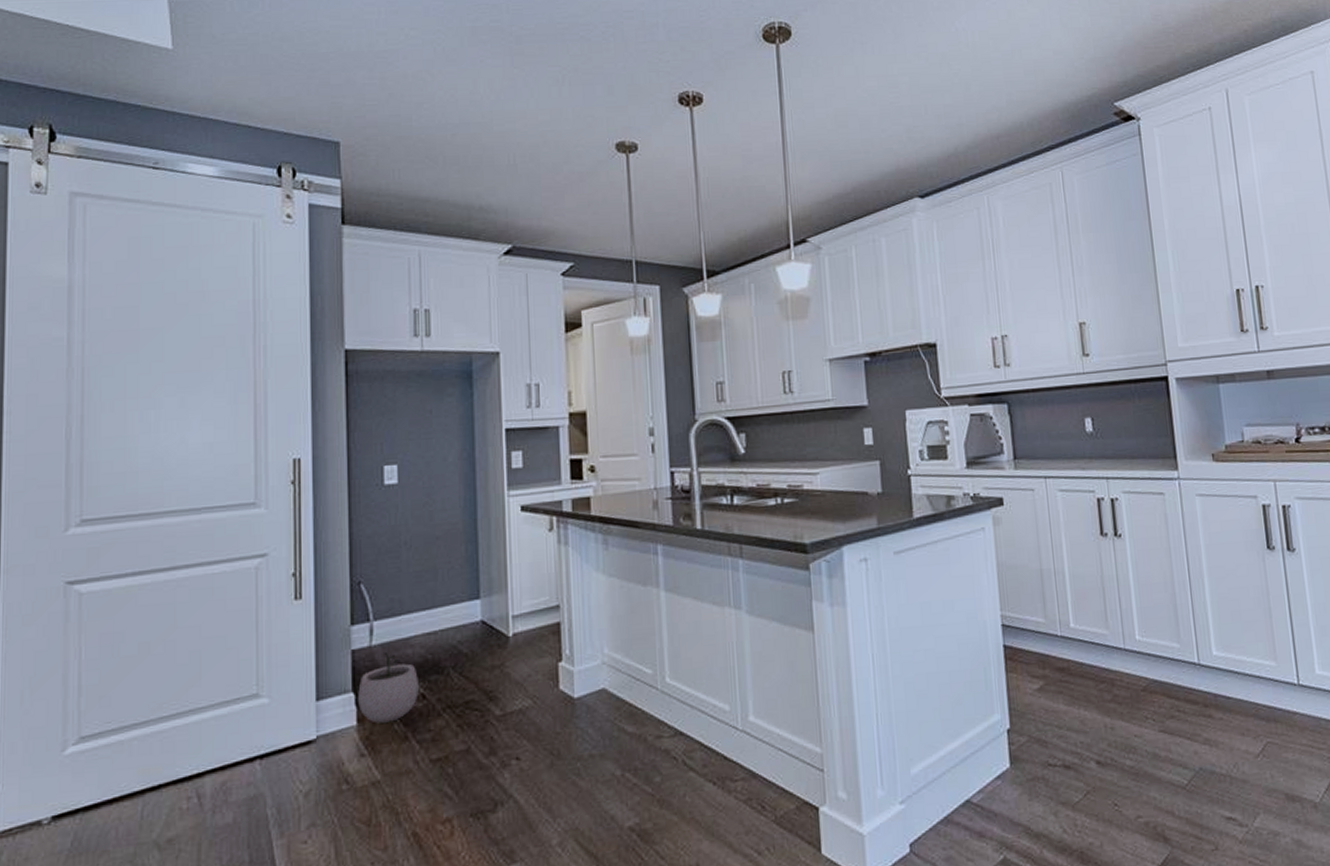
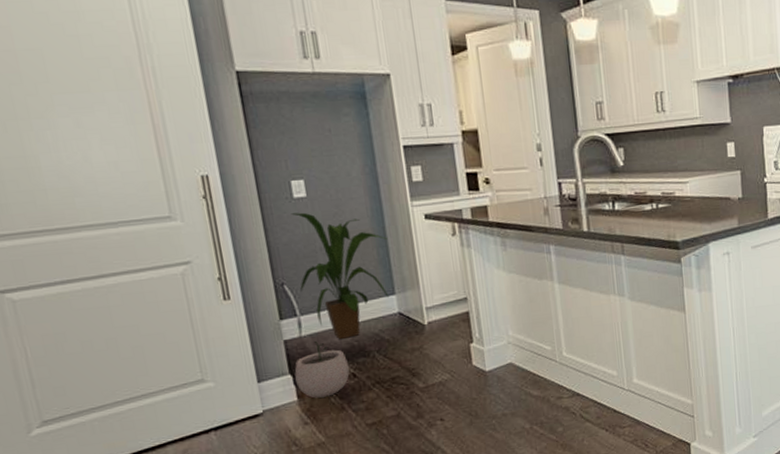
house plant: none [377,501,478,652] -> present [291,212,389,340]

